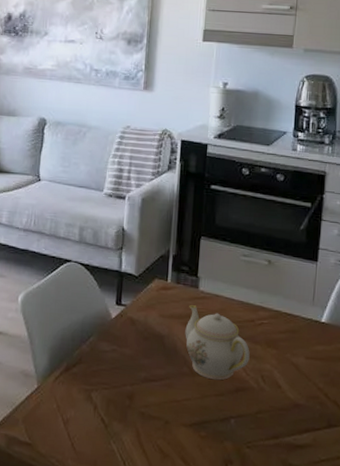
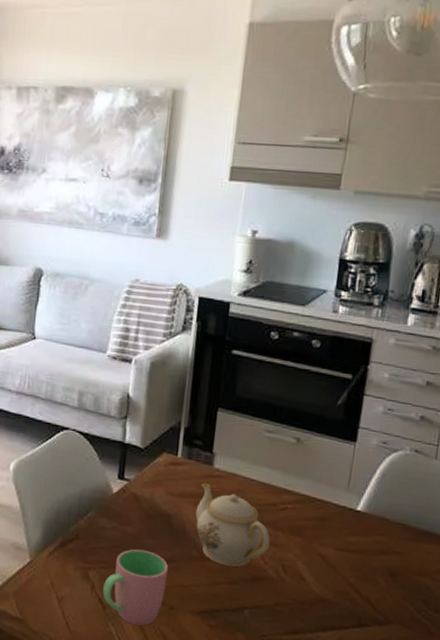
cup: none [105,369,163,442] -> present [103,549,169,626]

